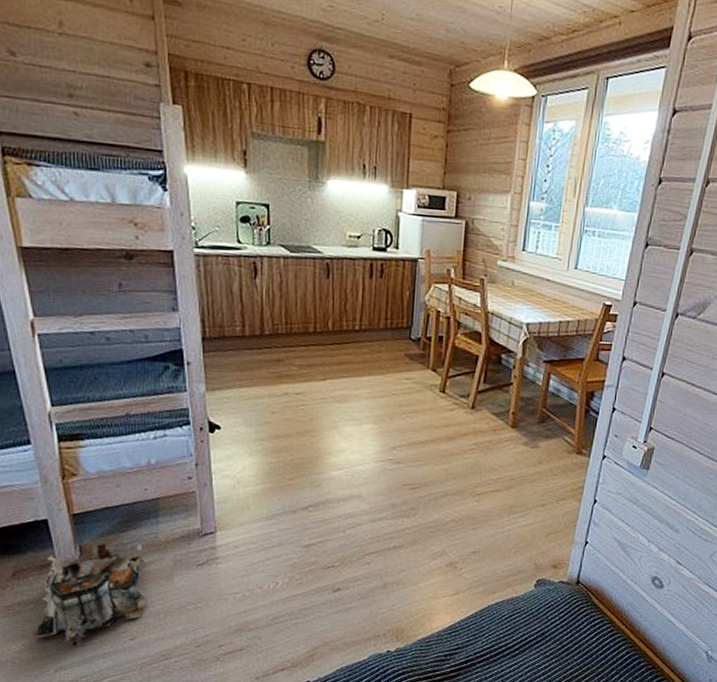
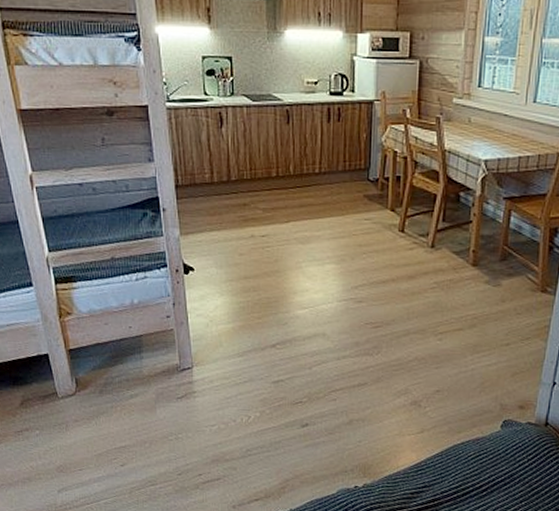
backpack: present [34,541,148,647] -> none [40,375,135,470]

